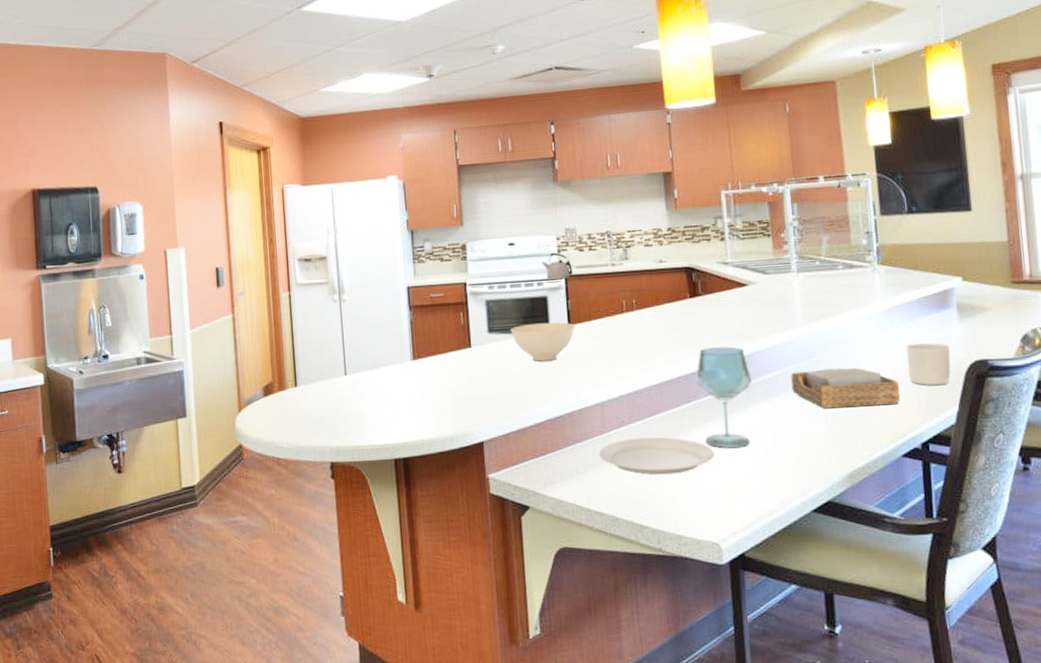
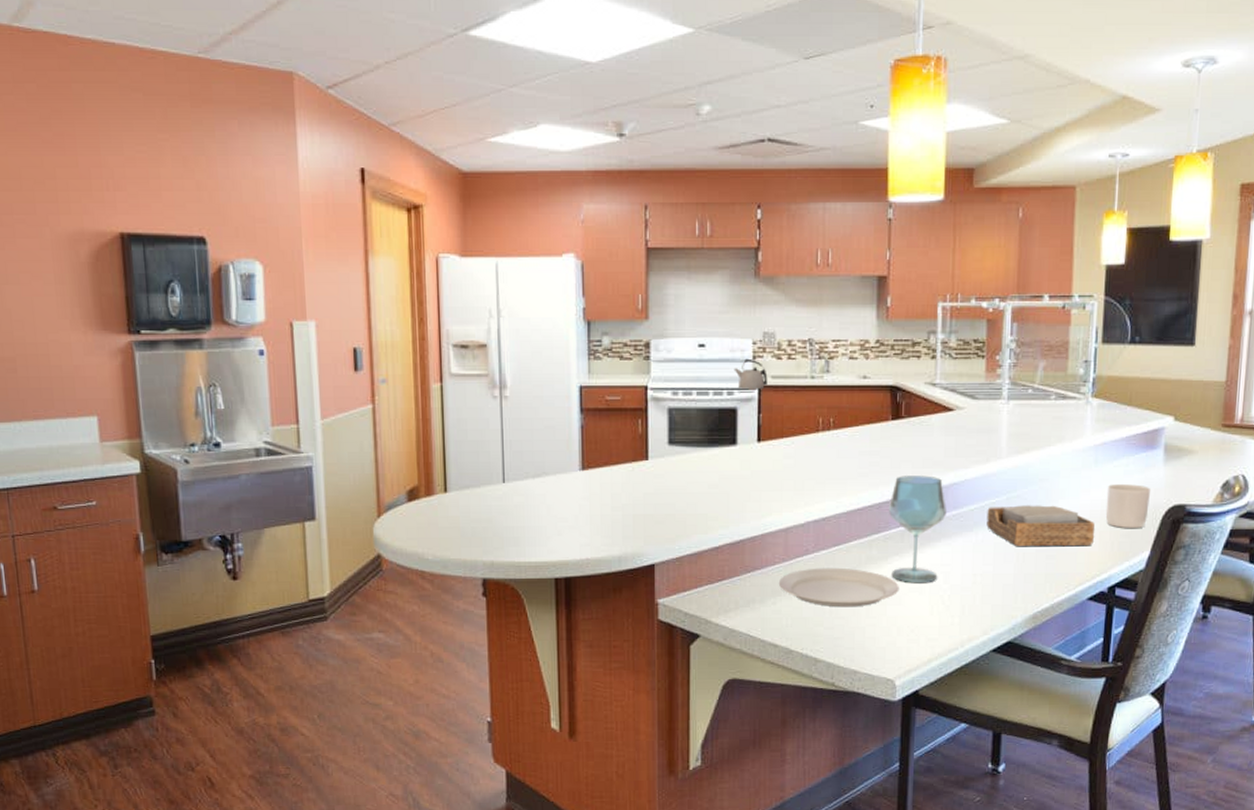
bowl: present [510,322,575,362] -> none [693,437,764,480]

